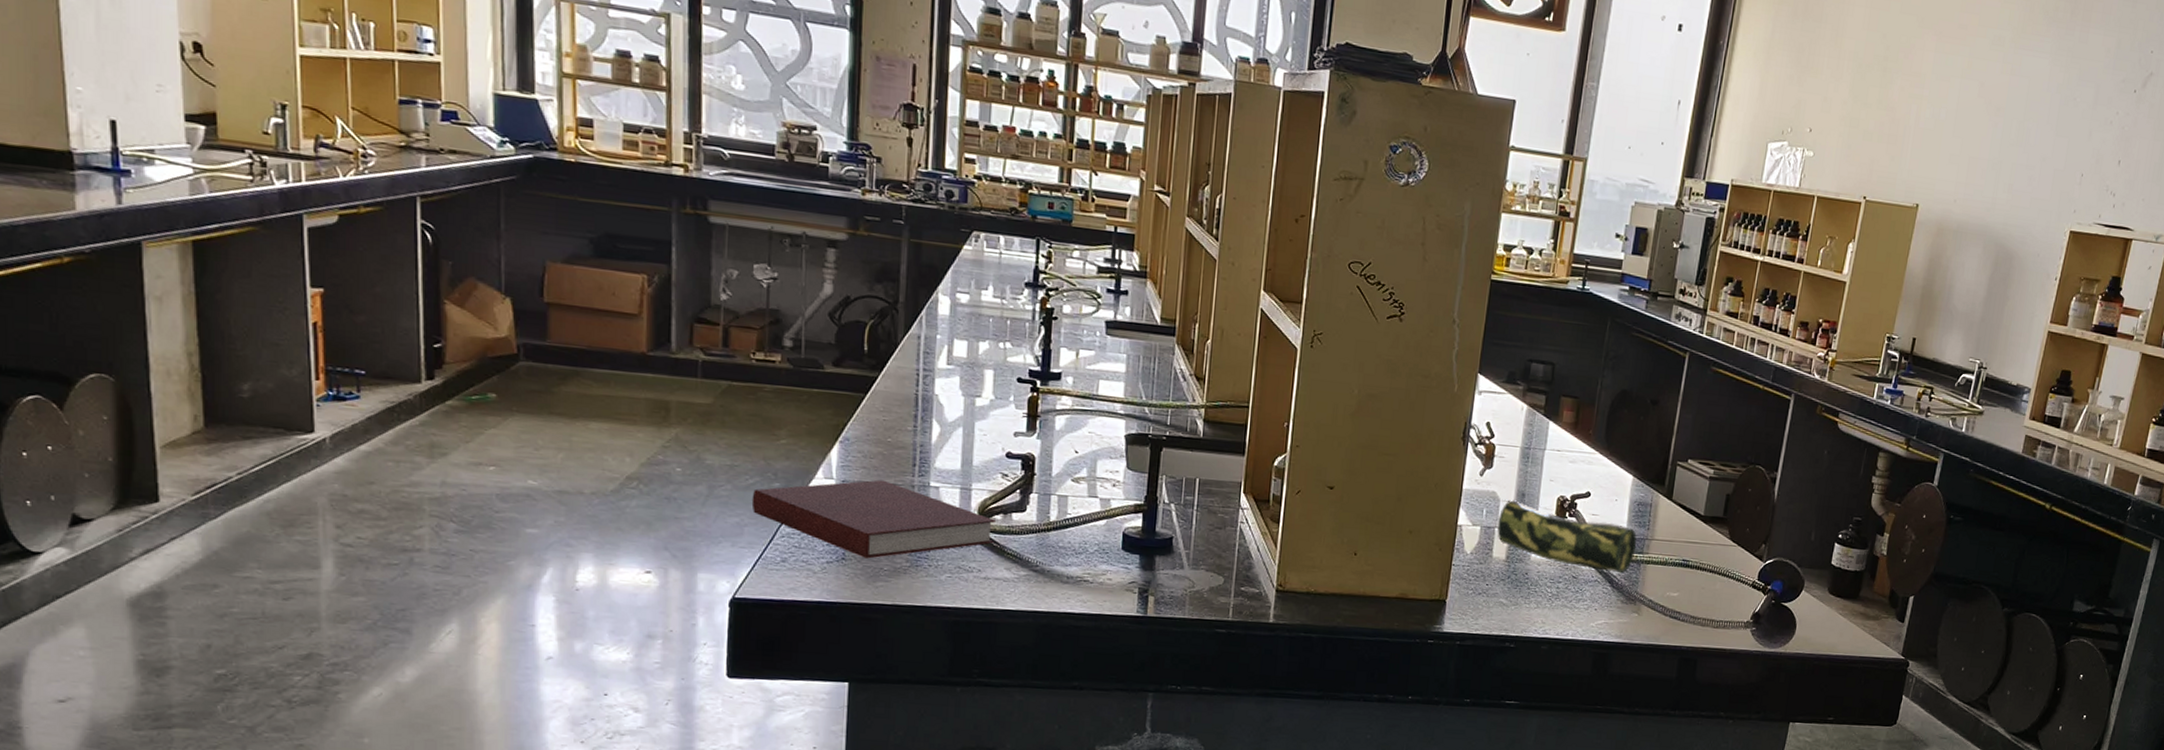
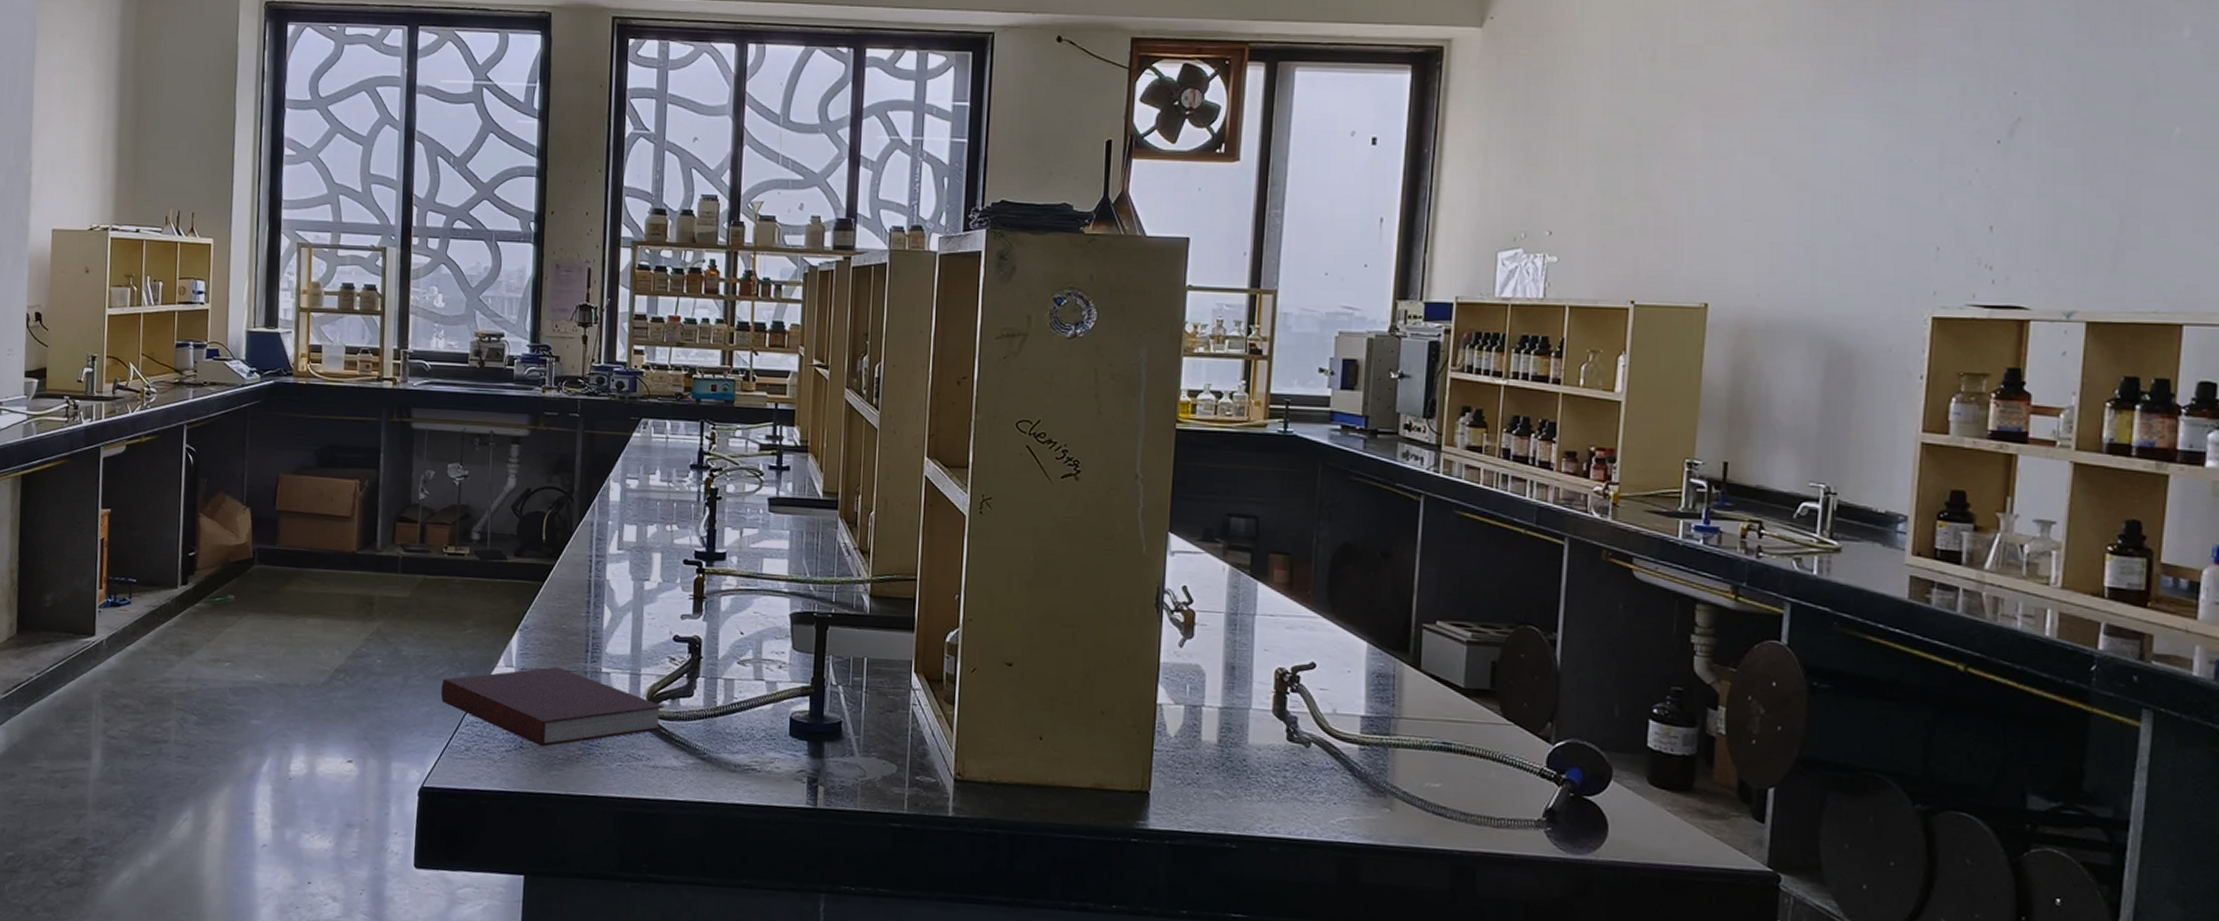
pencil case: present [1497,499,1637,574] -> none [1205,673,1381,760]

